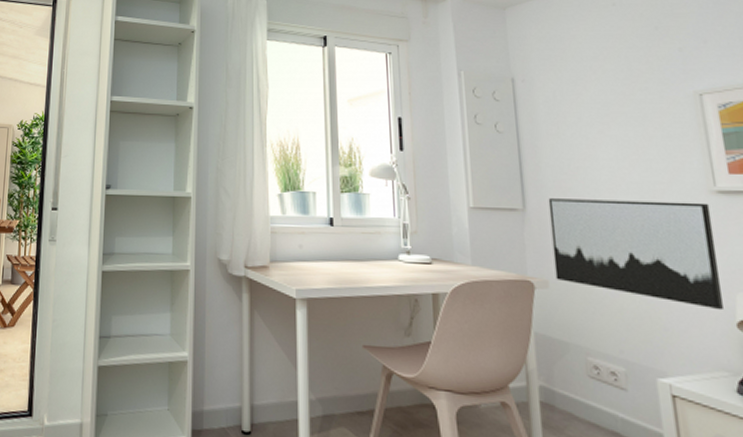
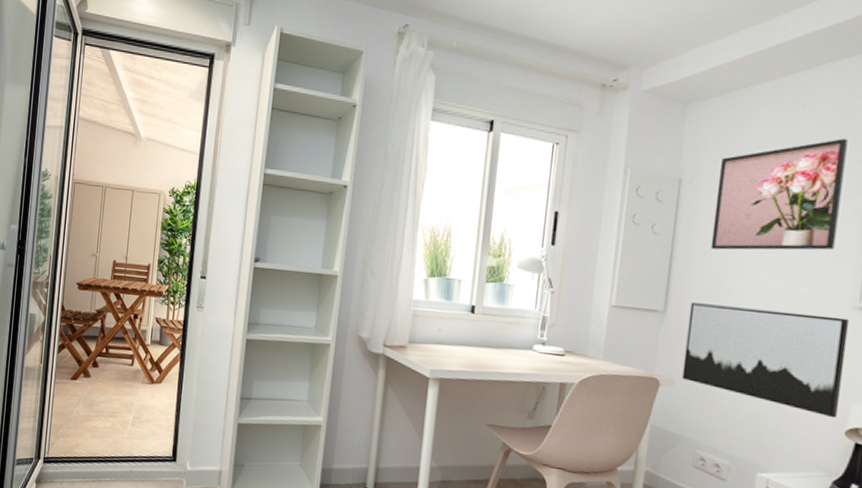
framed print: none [547,30,676,143] -> present [710,138,848,251]

